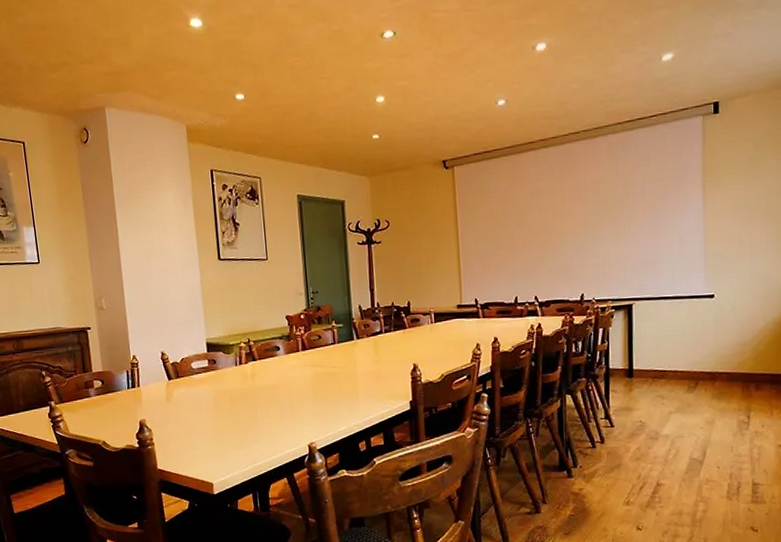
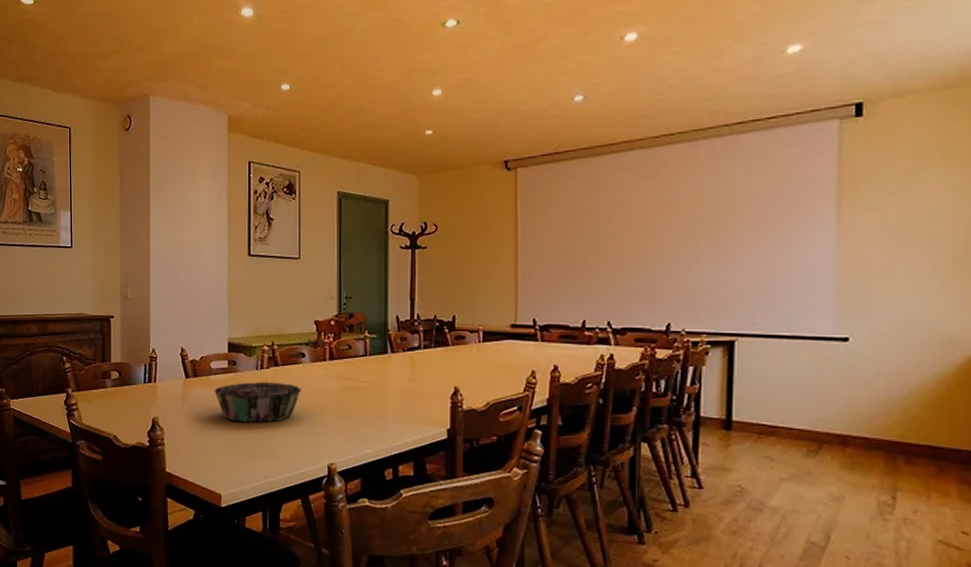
decorative bowl: none [197,375,279,416] -> present [214,382,301,423]

